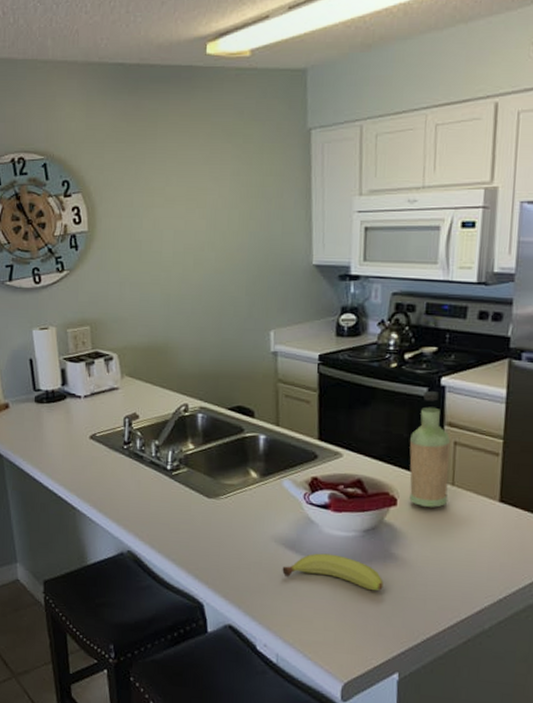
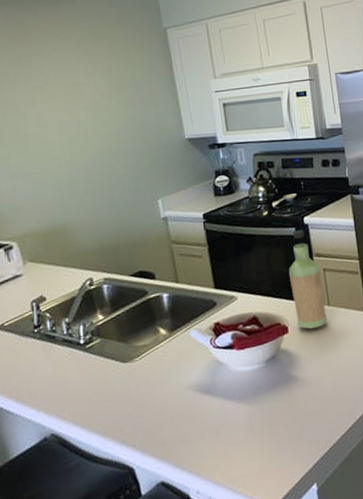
fruit: present [282,553,384,591] -> none [202,388,291,420]

